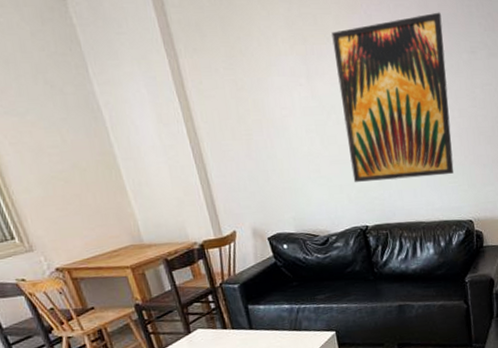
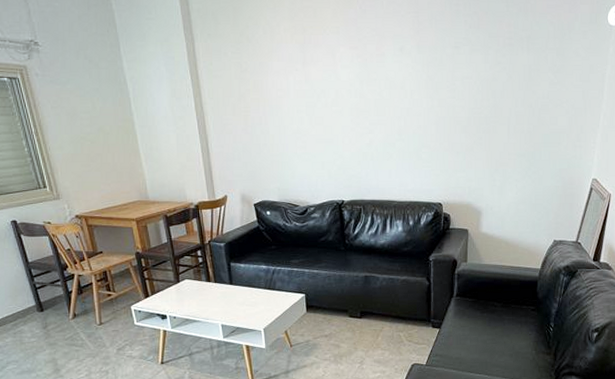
wall art: present [331,12,454,182] -> none [328,9,430,160]

